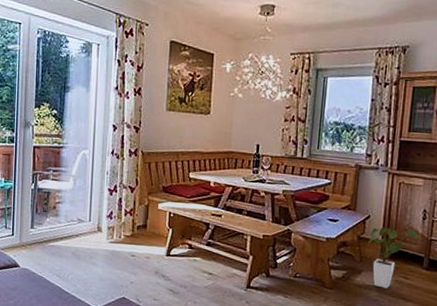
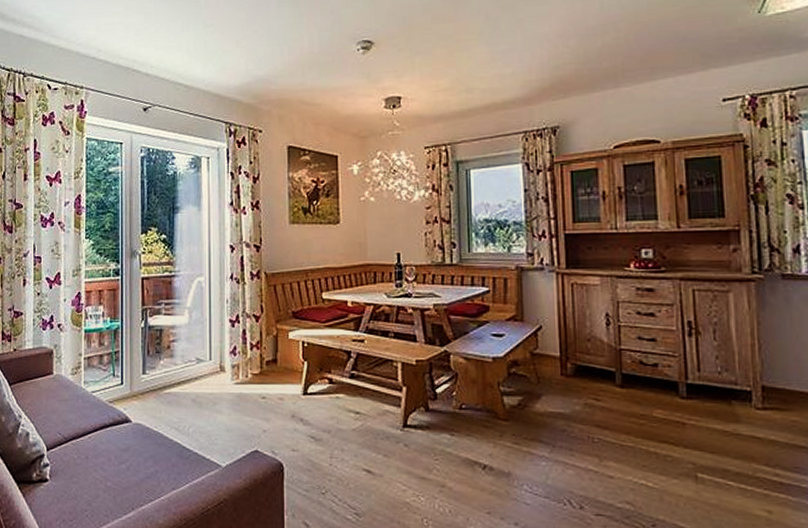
house plant: present [368,227,419,289] -> none [544,337,605,415]

